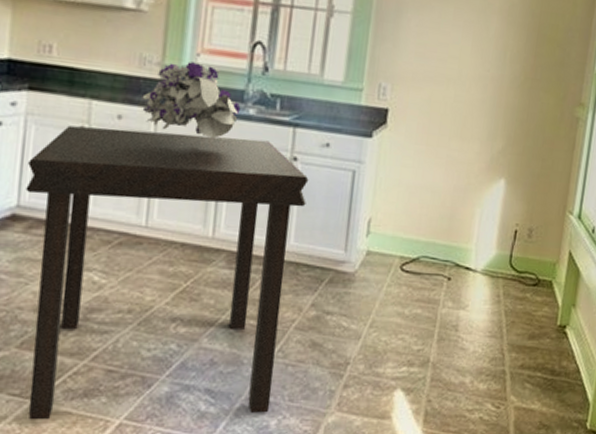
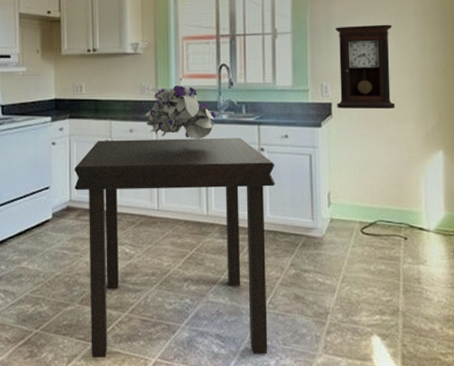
pendulum clock: none [394,14,473,125] -> present [335,24,396,110]

